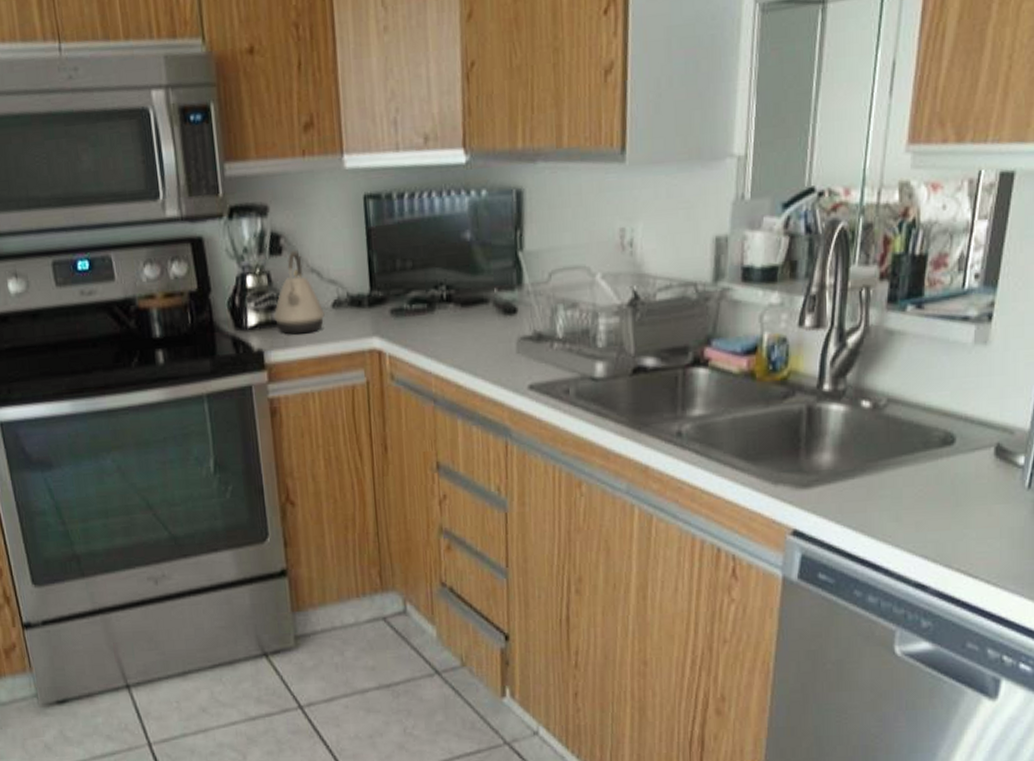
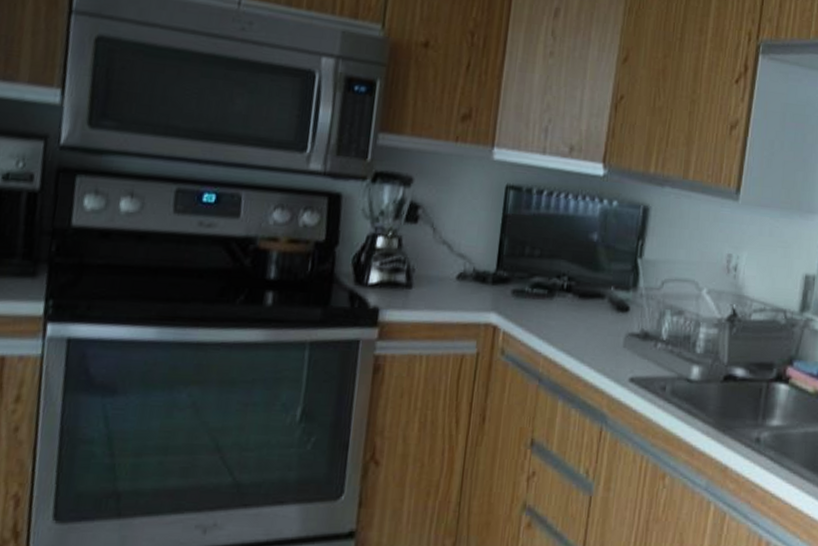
kettle: present [273,249,325,335] -> none [396,221,448,299]

